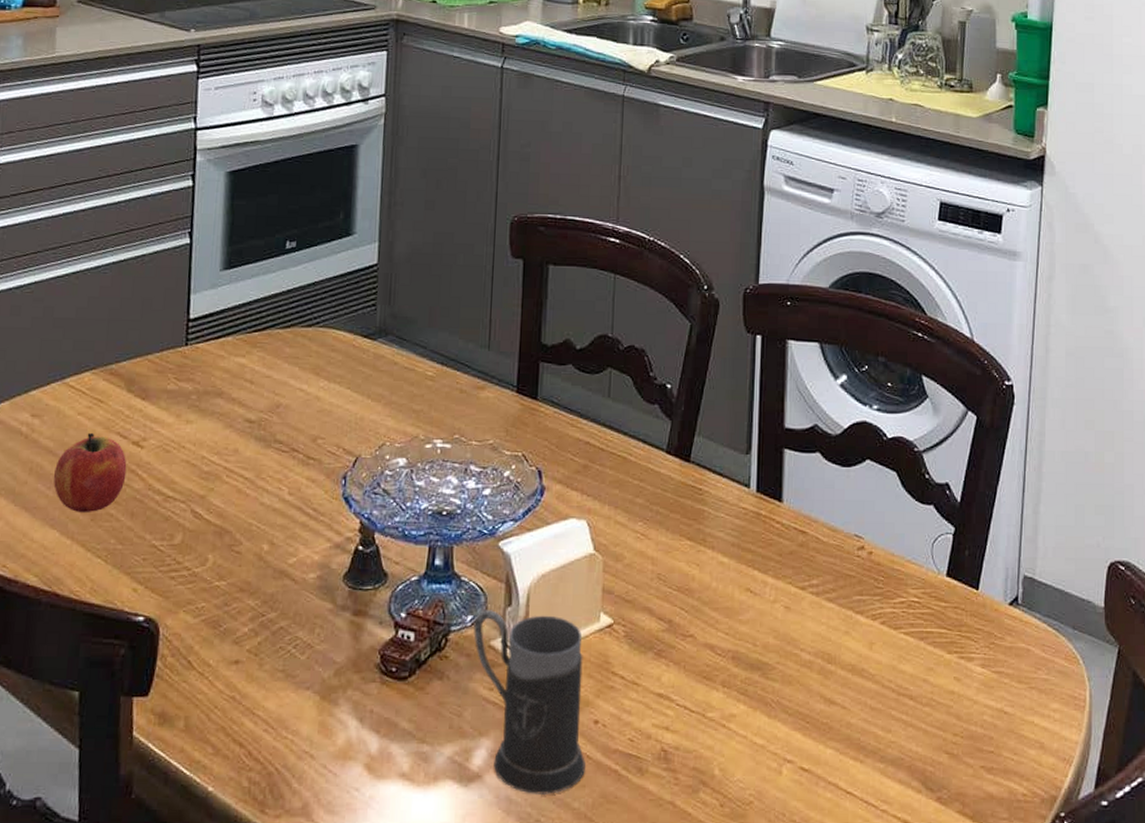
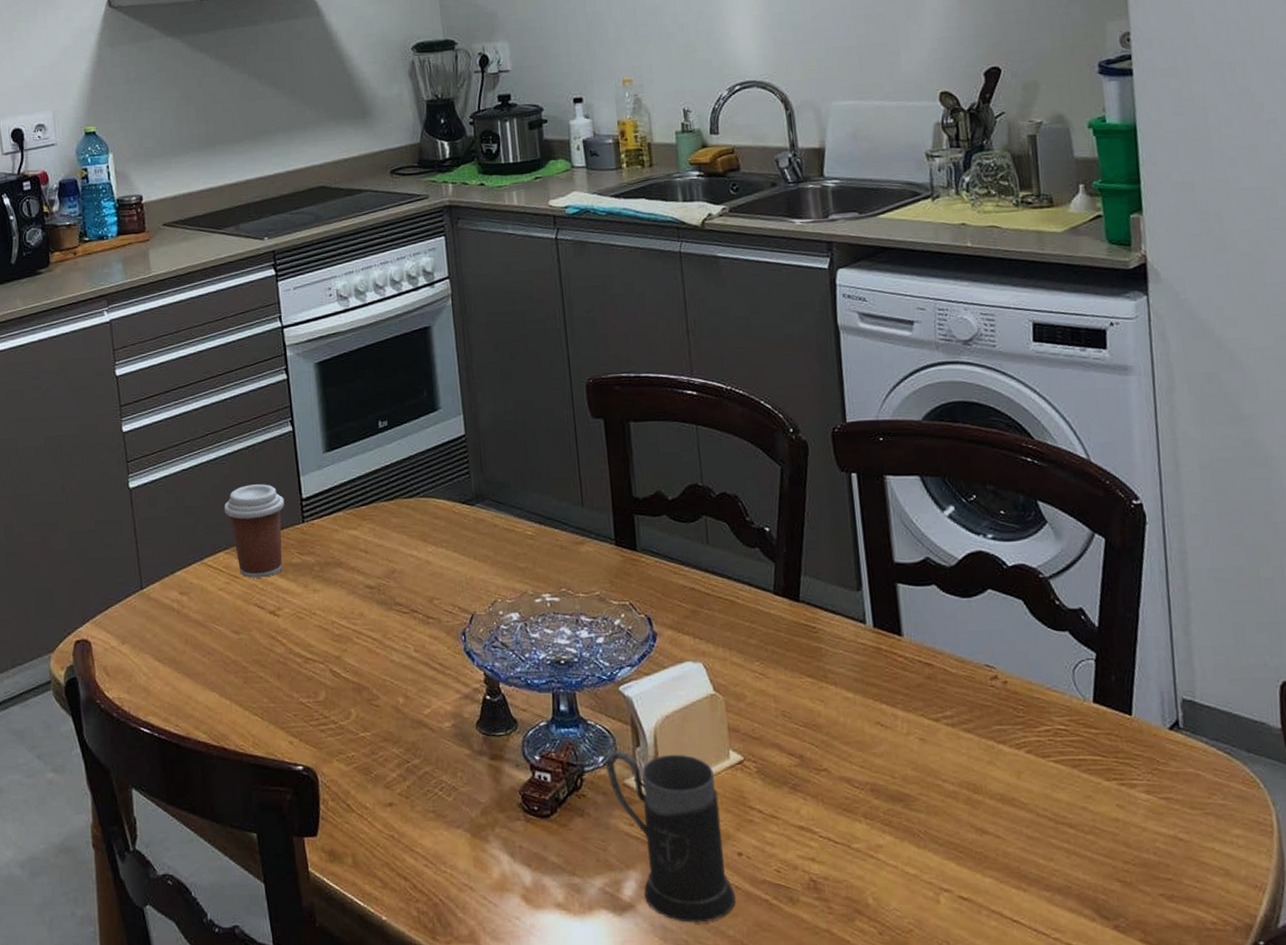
fruit: present [53,433,127,513] -> none [206,606,269,677]
coffee cup: none [97,299,169,404] -> present [224,484,285,578]

